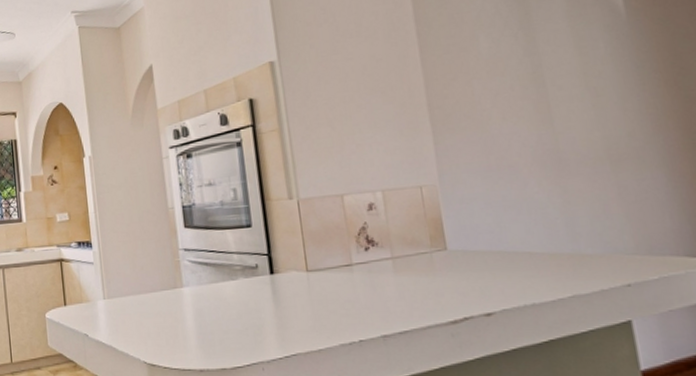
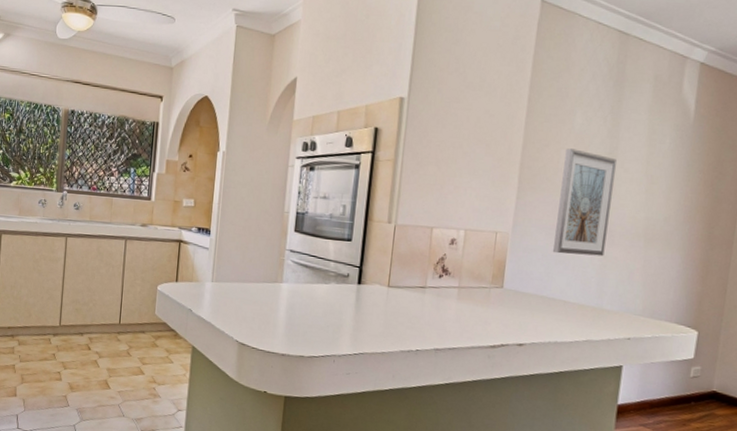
picture frame: none [478,76,564,198] -> present [552,148,617,257]

